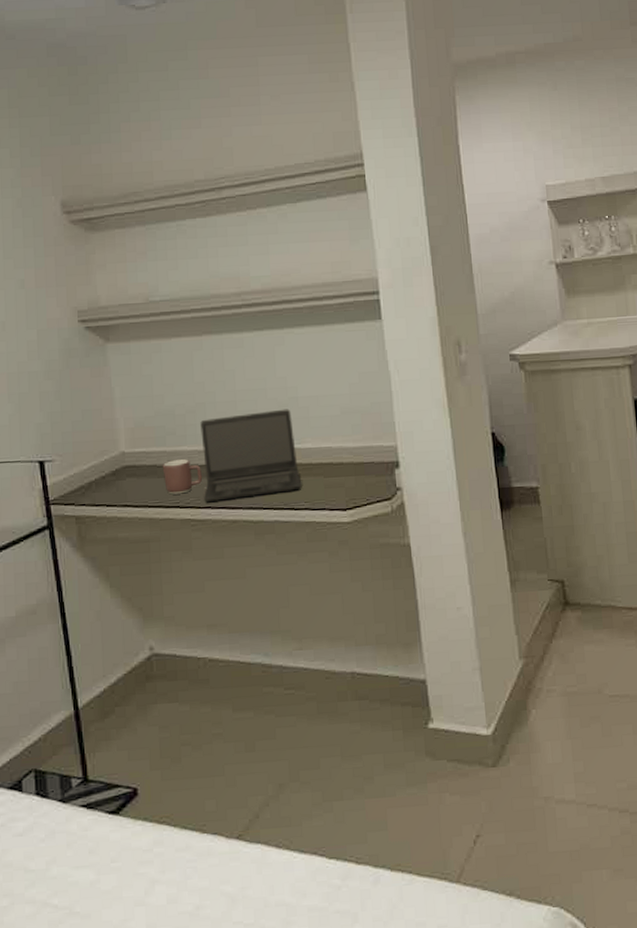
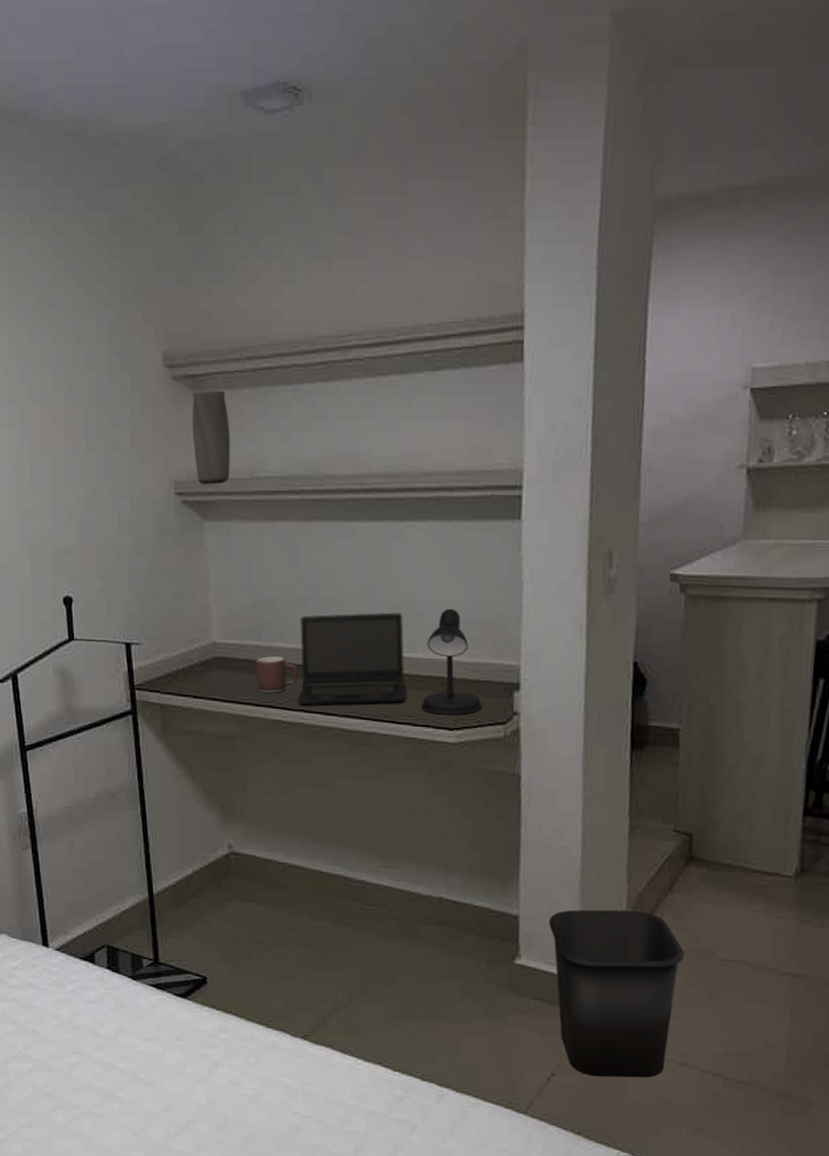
vase: none [88,230,127,312] -> present [191,391,231,485]
desk lamp: none [314,401,370,498] -> present [421,608,483,716]
waste bin: none [453,659,576,832] -> present [548,909,684,1078]

